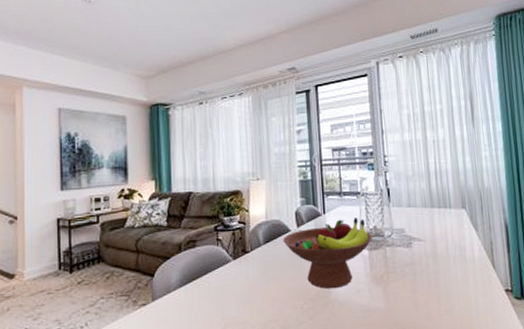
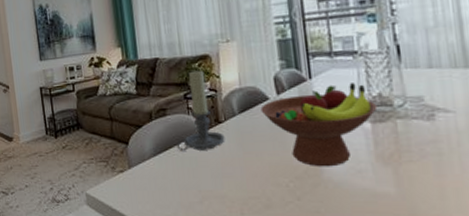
candle holder: none [204,204,250,281] -> present [176,70,225,151]

